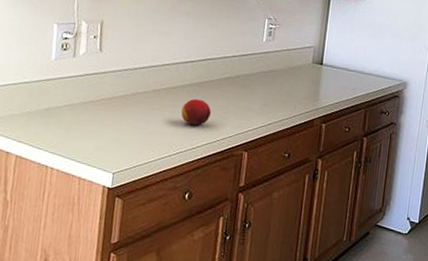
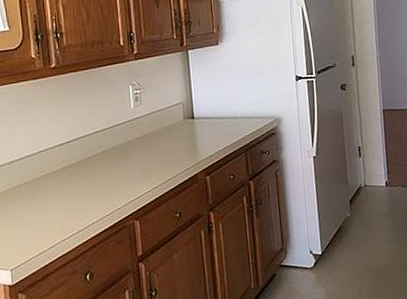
fruit: present [181,98,211,125] -> none [65,178,95,205]

